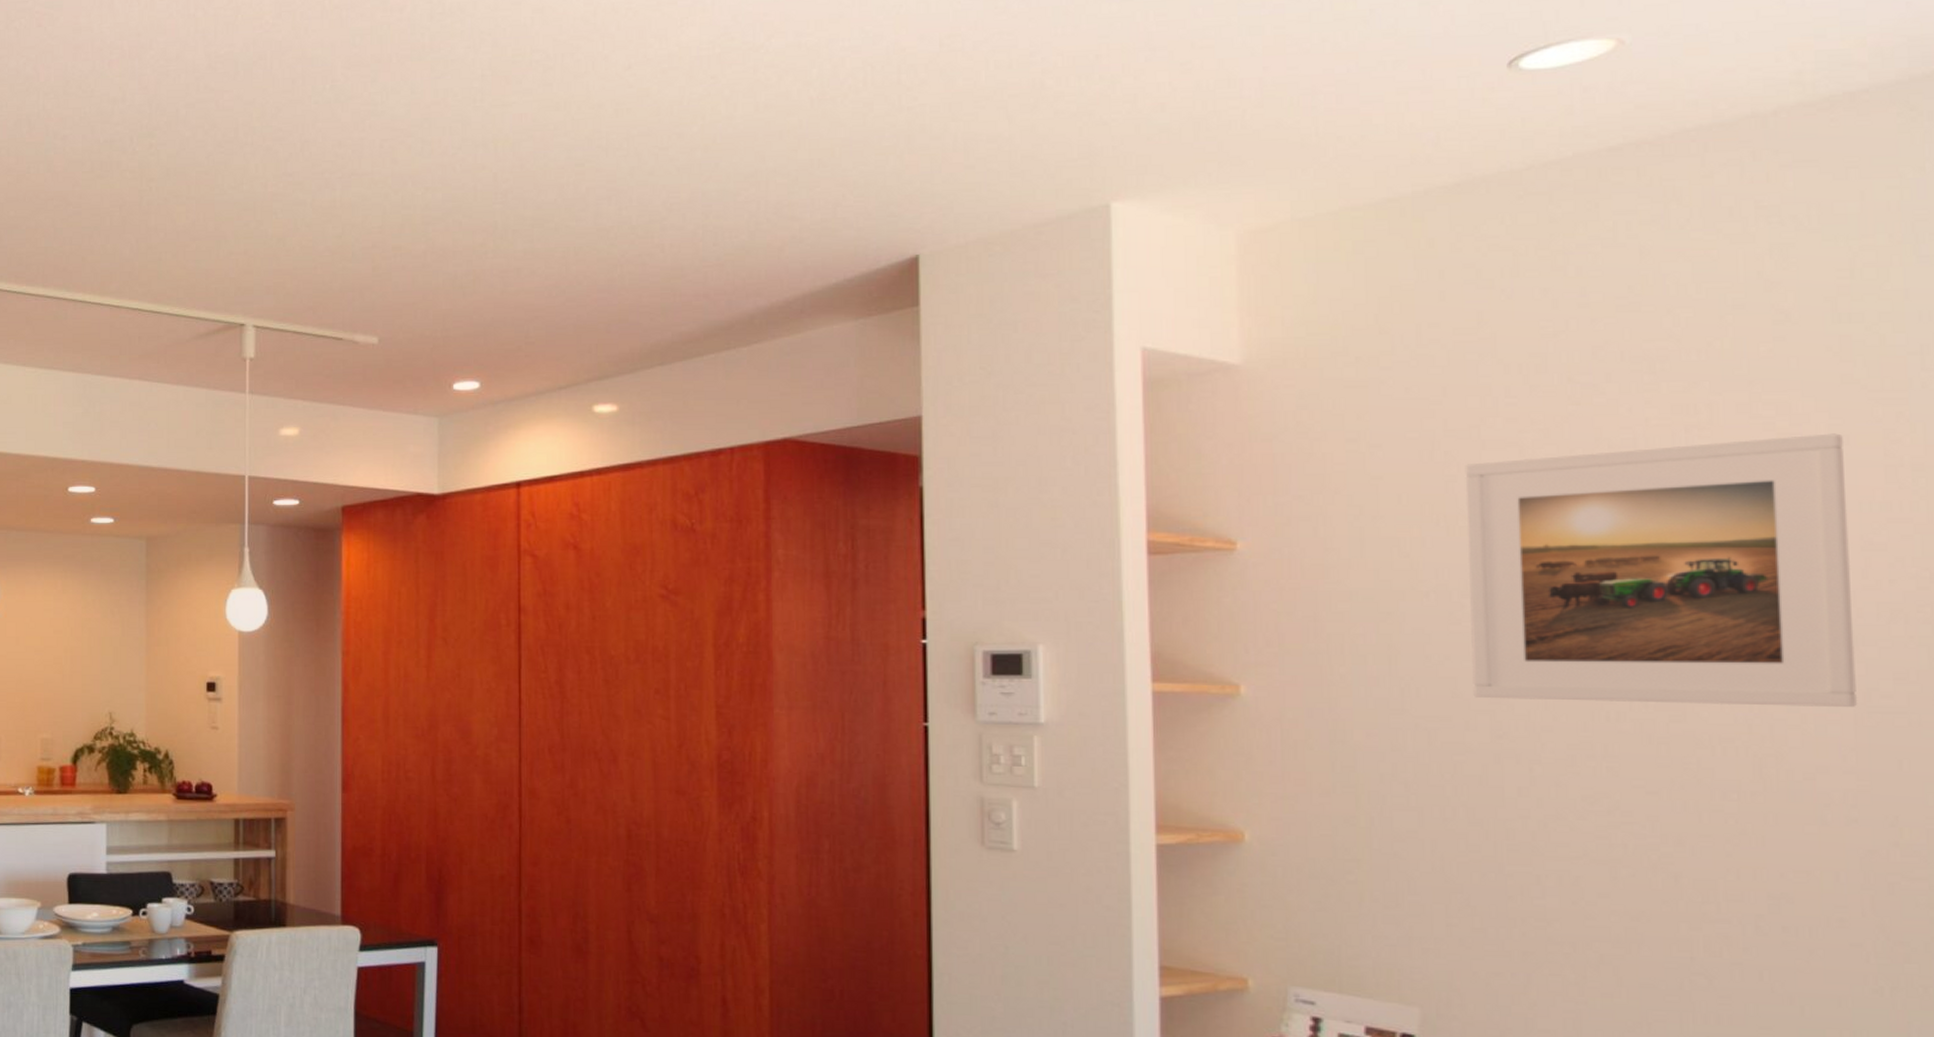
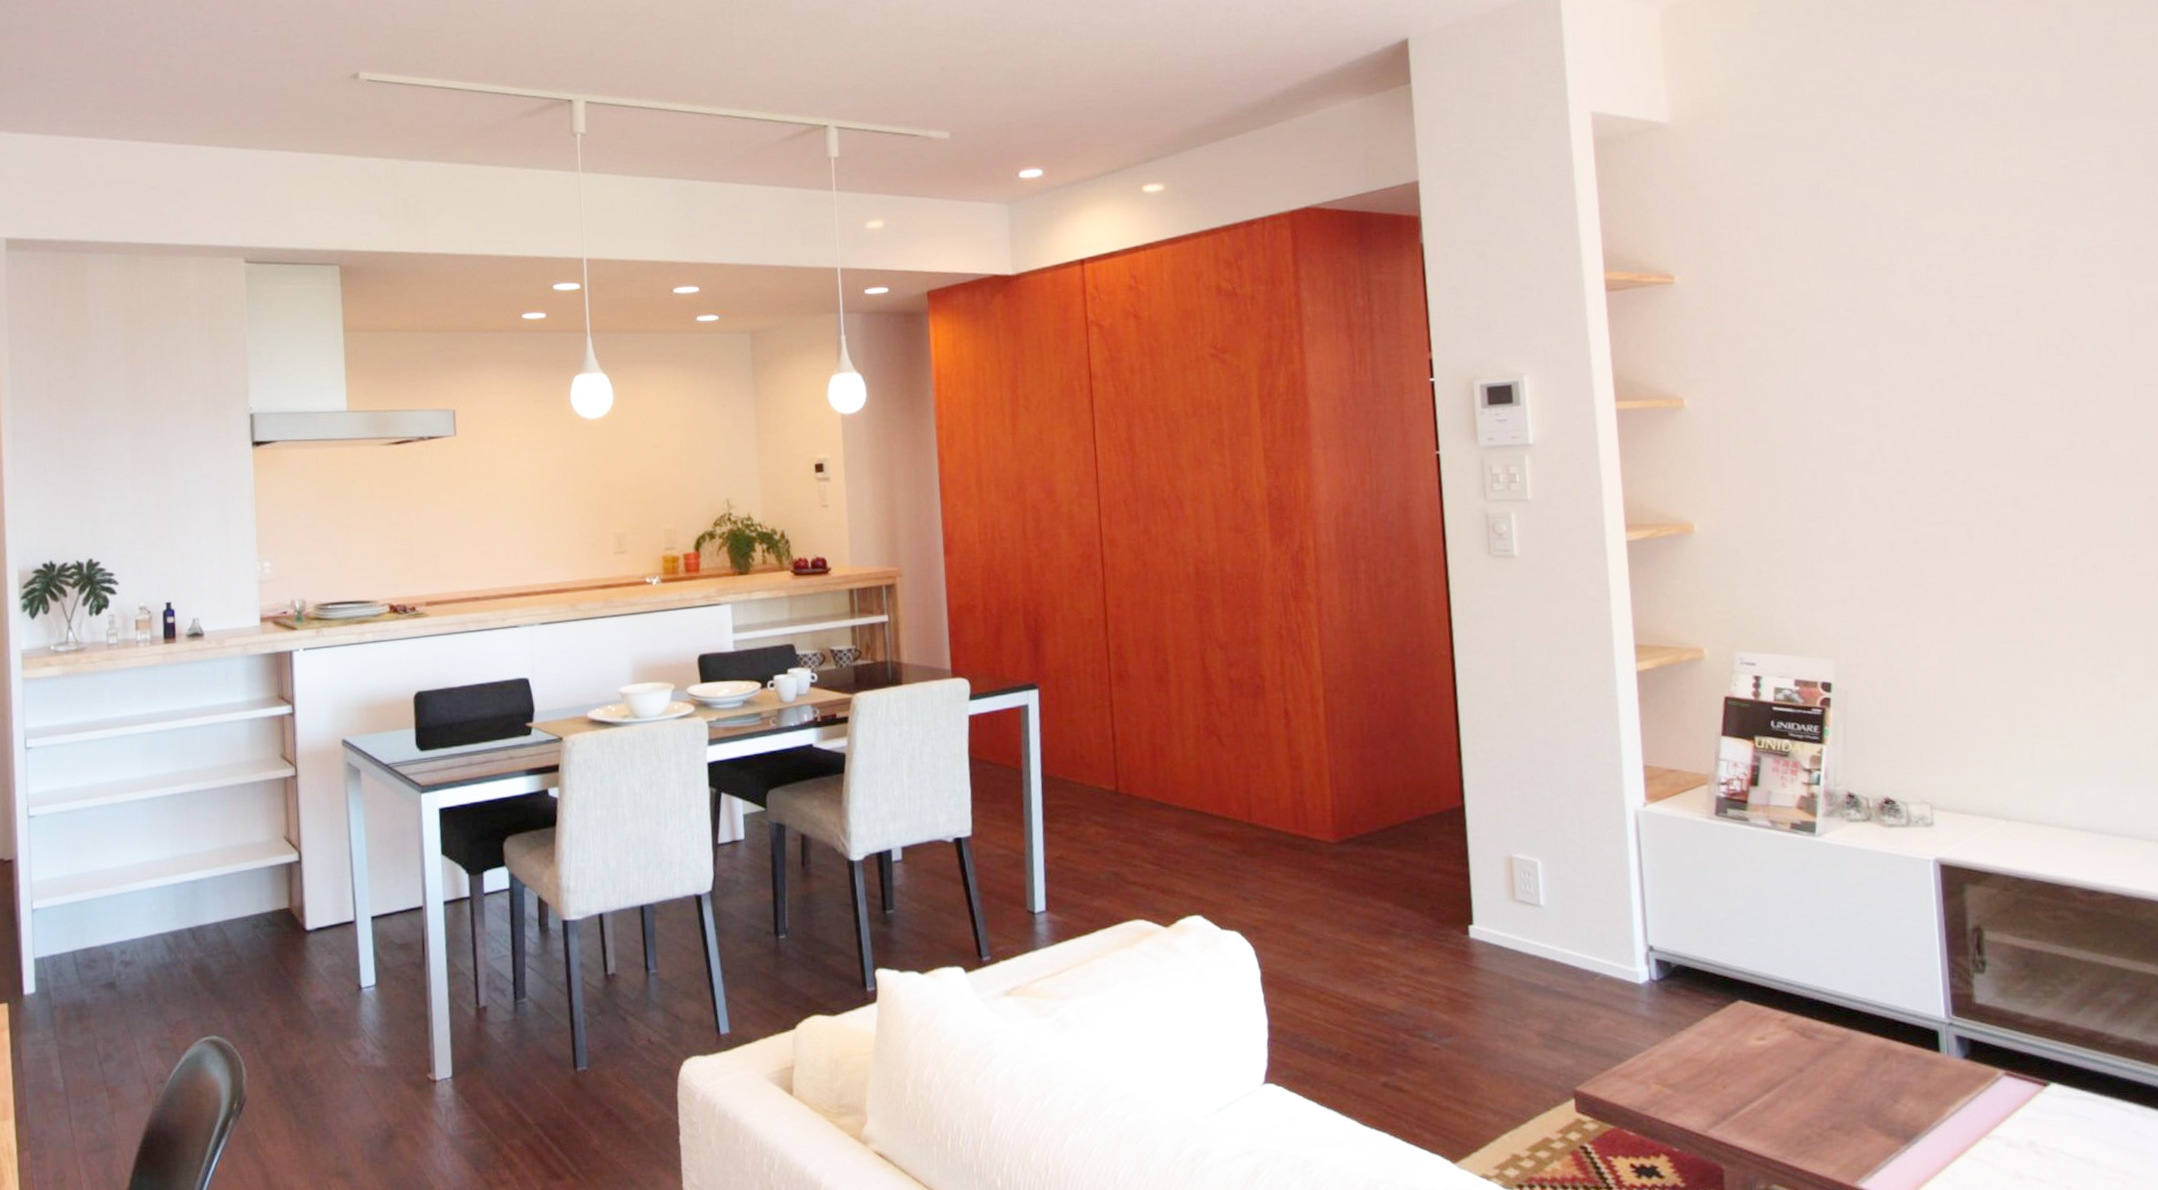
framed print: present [1464,433,1857,707] -> none [1843,158,2135,395]

